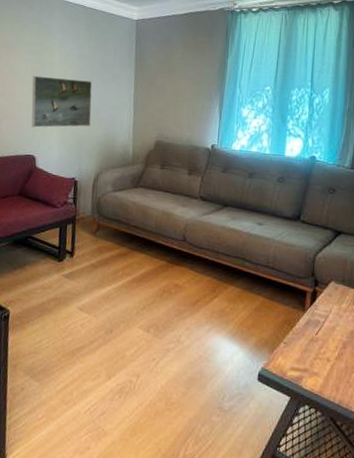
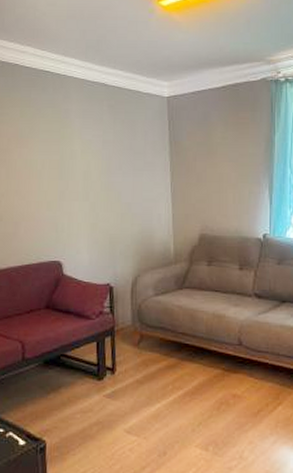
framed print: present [31,75,92,128] -> none [50,168,123,229]

